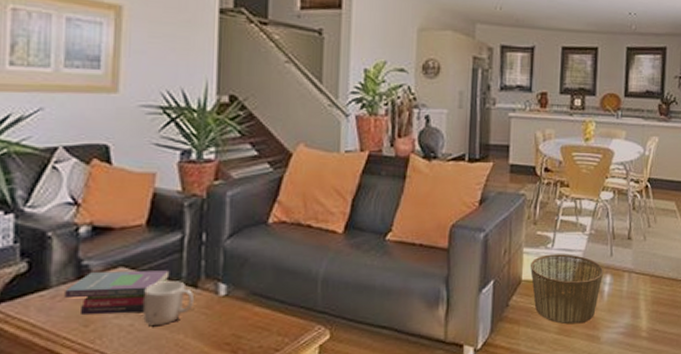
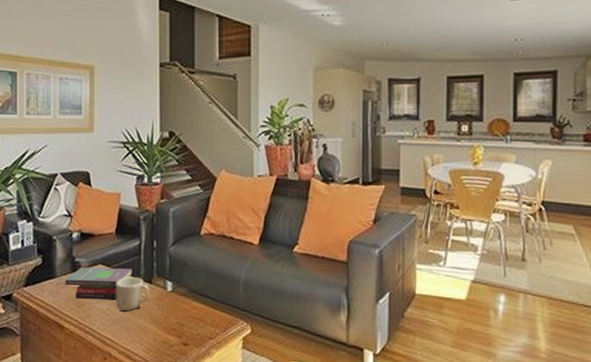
basket: present [530,254,604,325] -> none [424,271,498,339]

